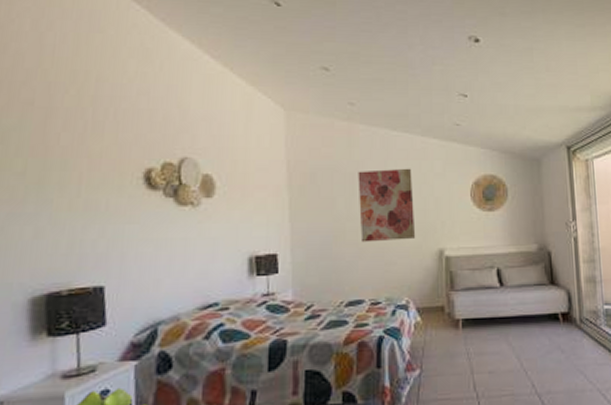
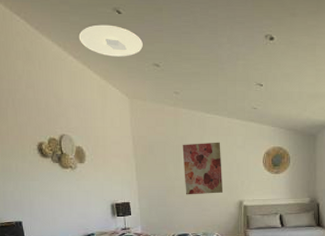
ceiling light: none [220,18,308,58] -> present [78,24,143,57]

